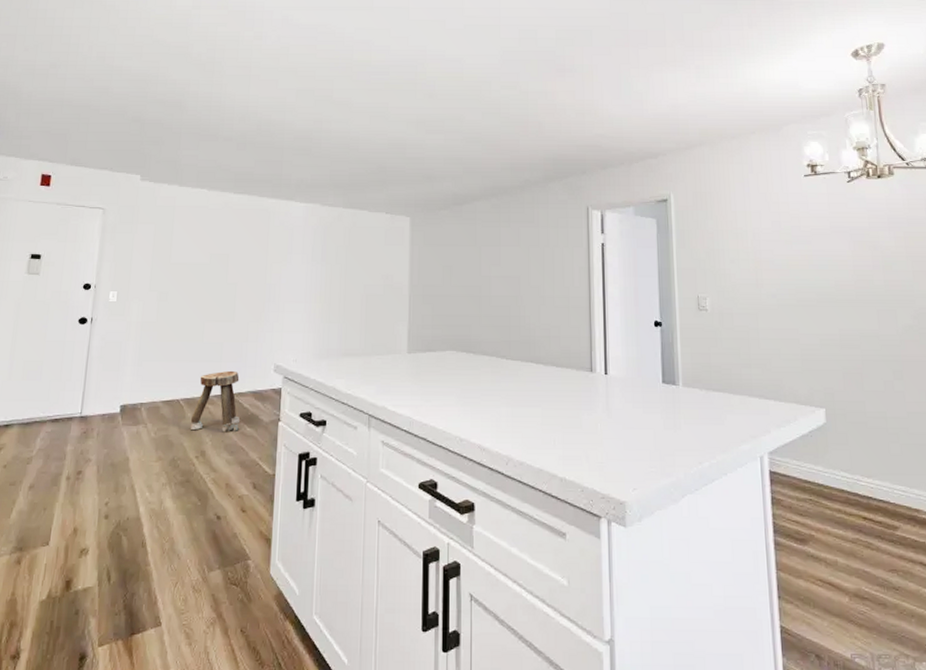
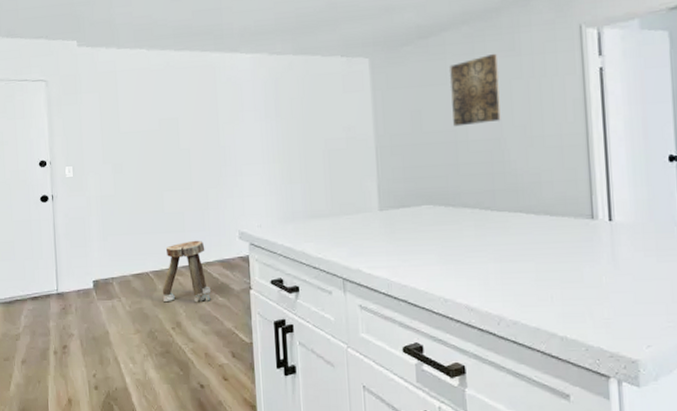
wall art: none [479,223,519,283] -> present [450,53,501,127]

